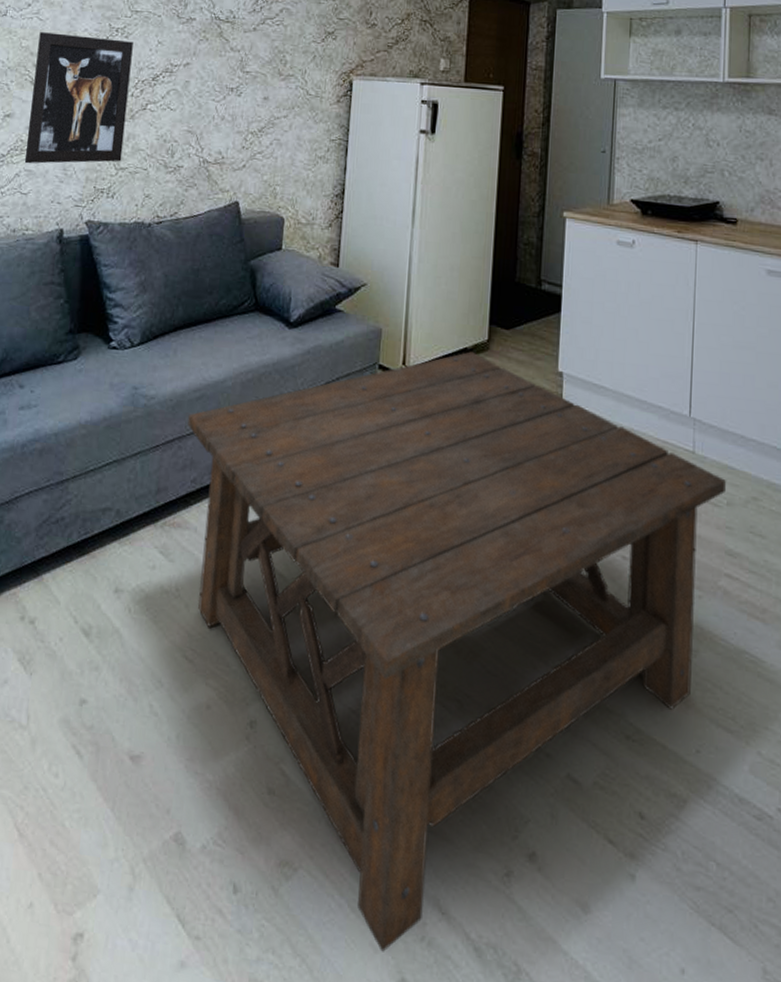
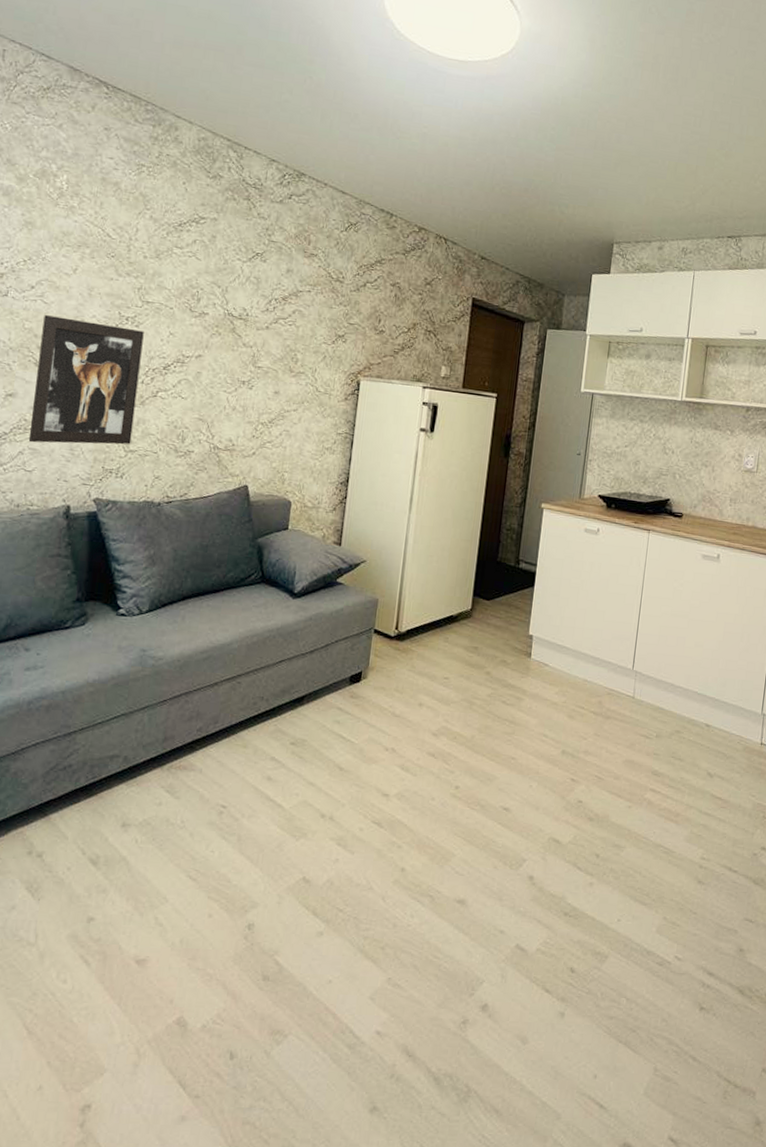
coffee table: present [187,351,726,952] -> none [194,618,657,1089]

